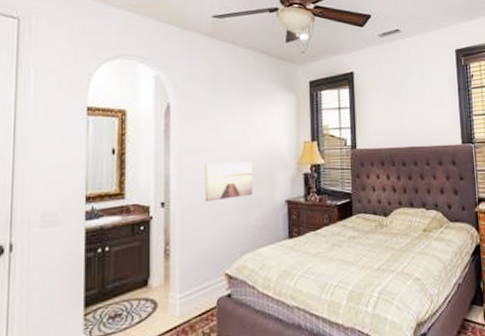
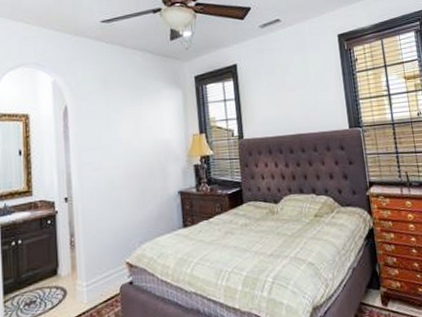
wall art: present [204,161,253,202] -> none [101,155,148,196]

